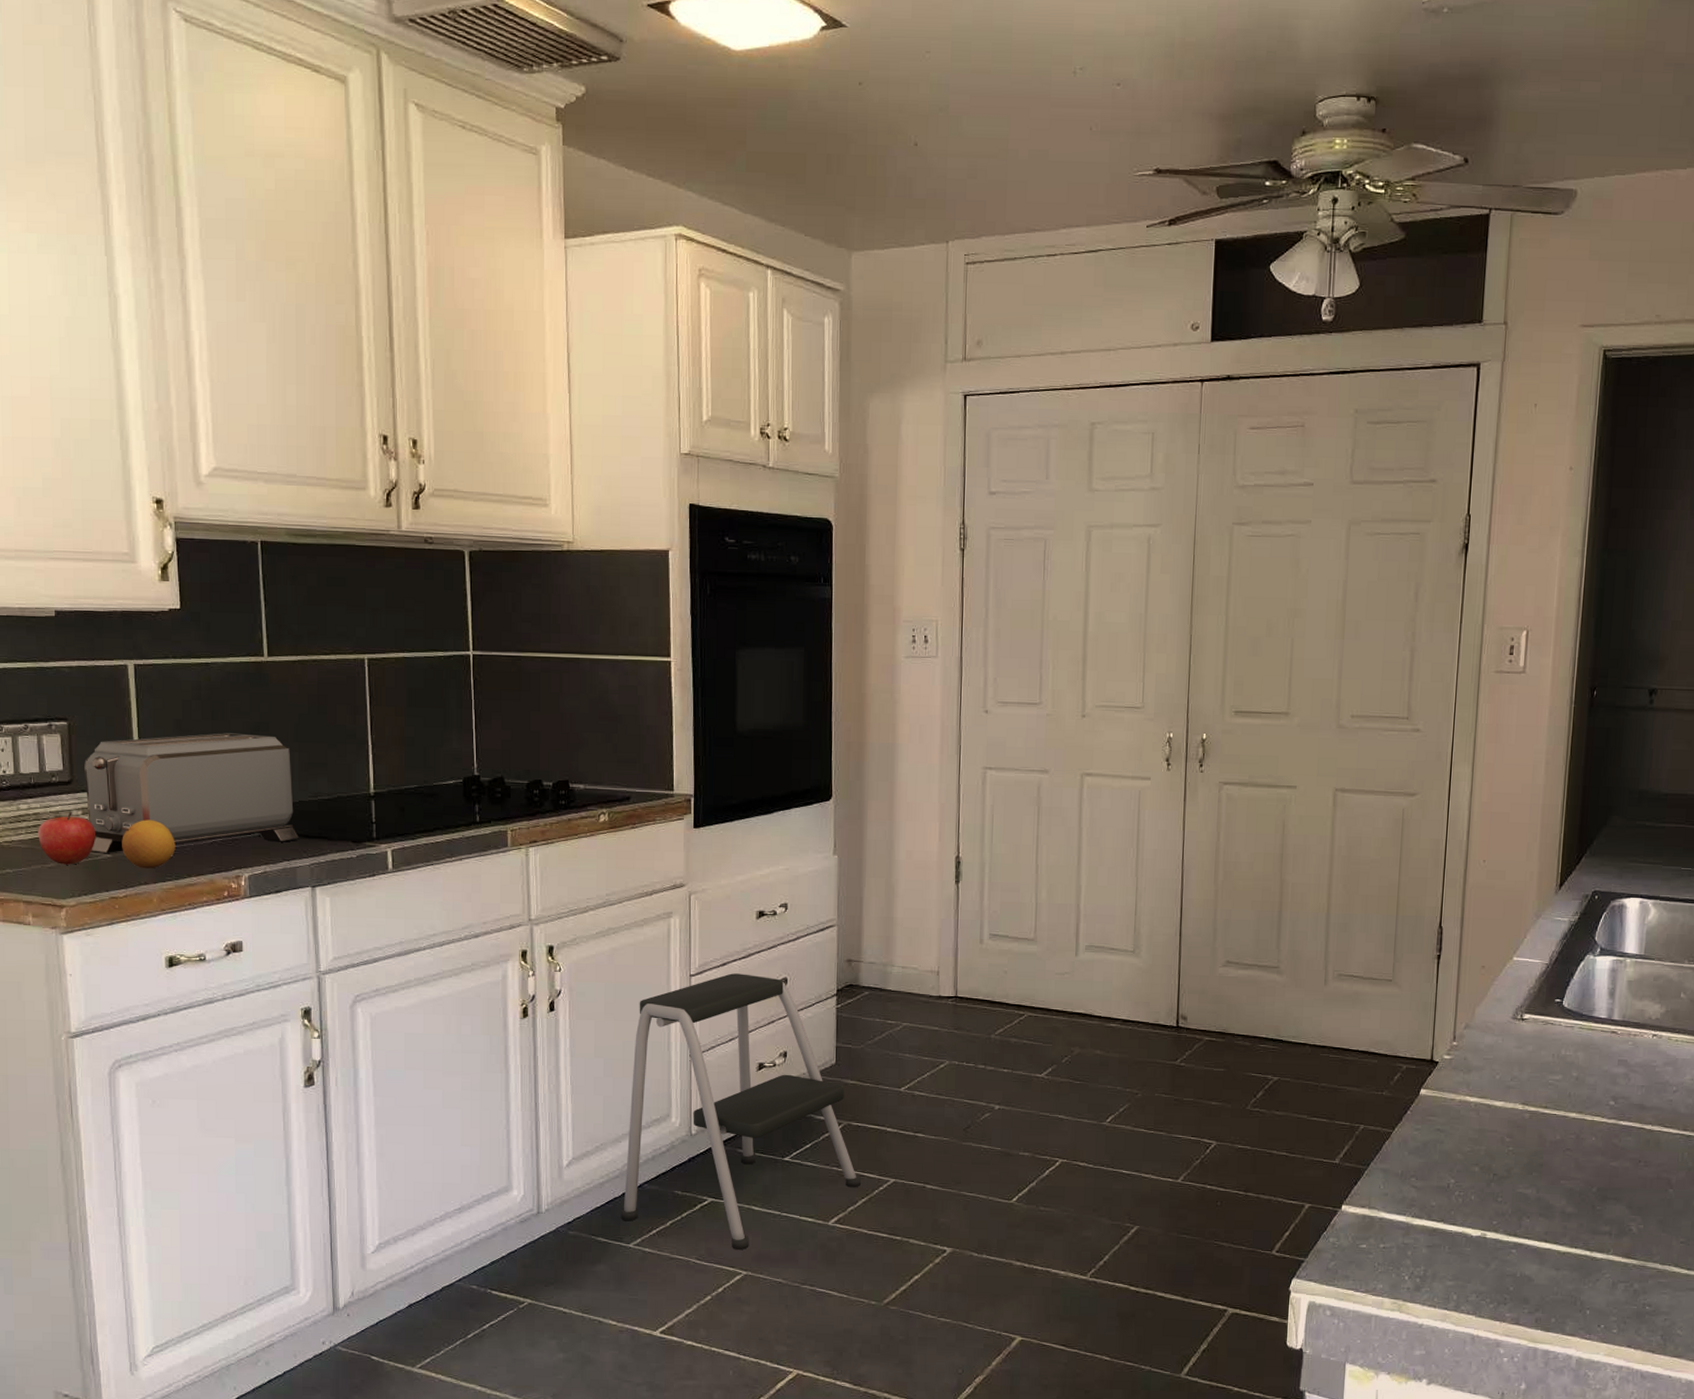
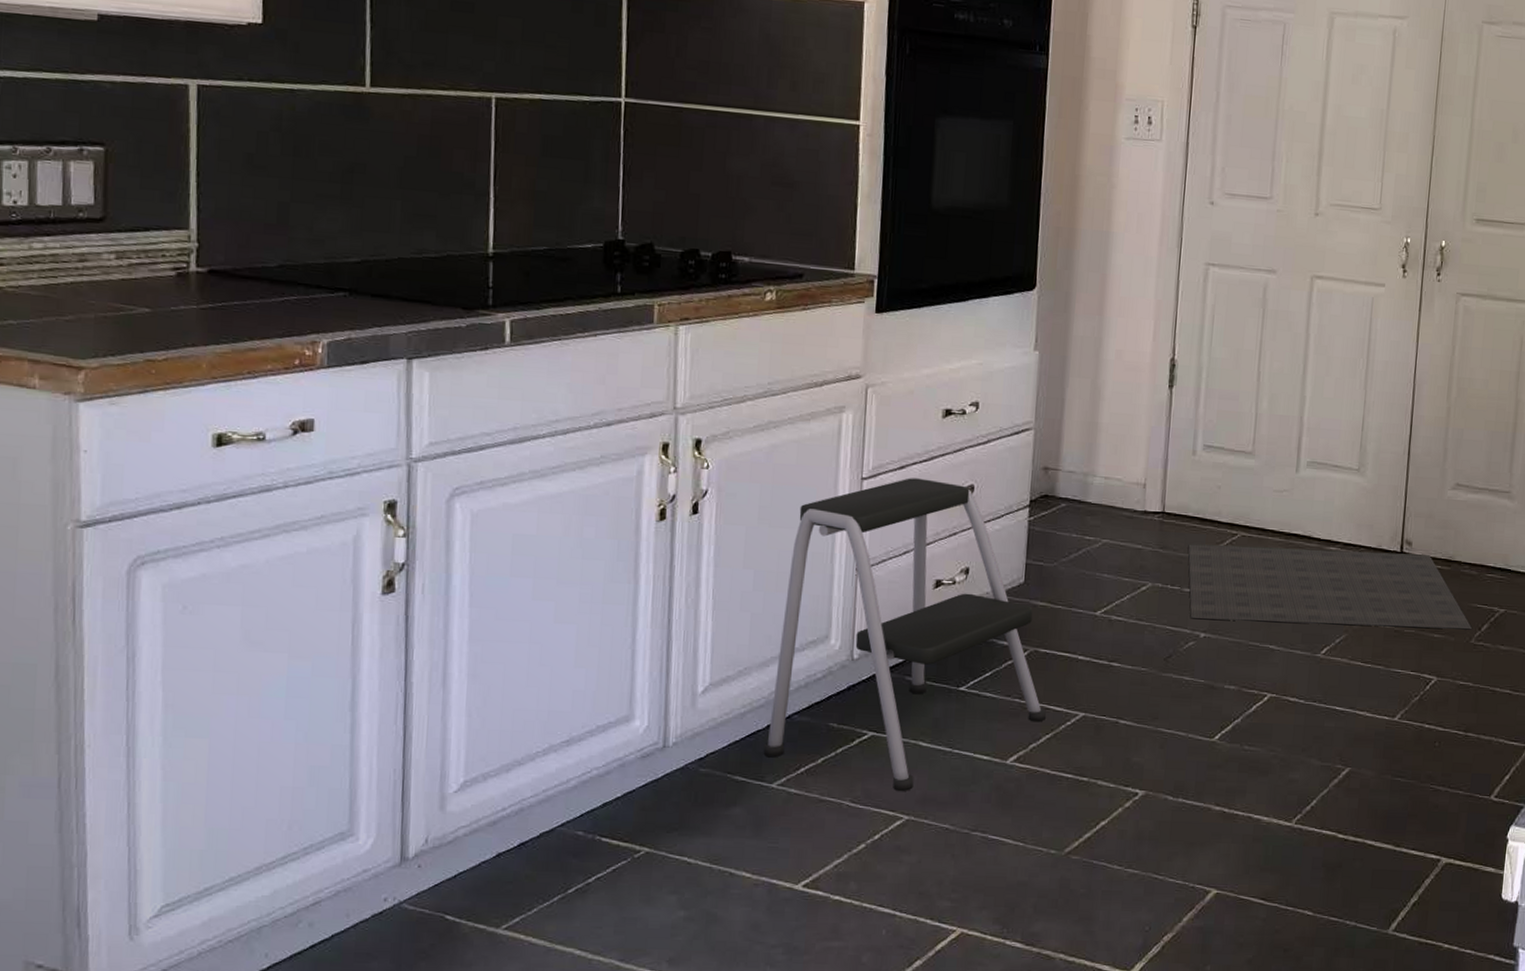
fruit: present [38,811,95,865] -> none [54,254,132,319]
toaster: present [84,733,300,858] -> none [122,172,397,316]
fruit: present [121,819,176,869] -> none [165,269,236,328]
doormat: none [980,1024,1248,1097] -> present [1188,544,1473,630]

